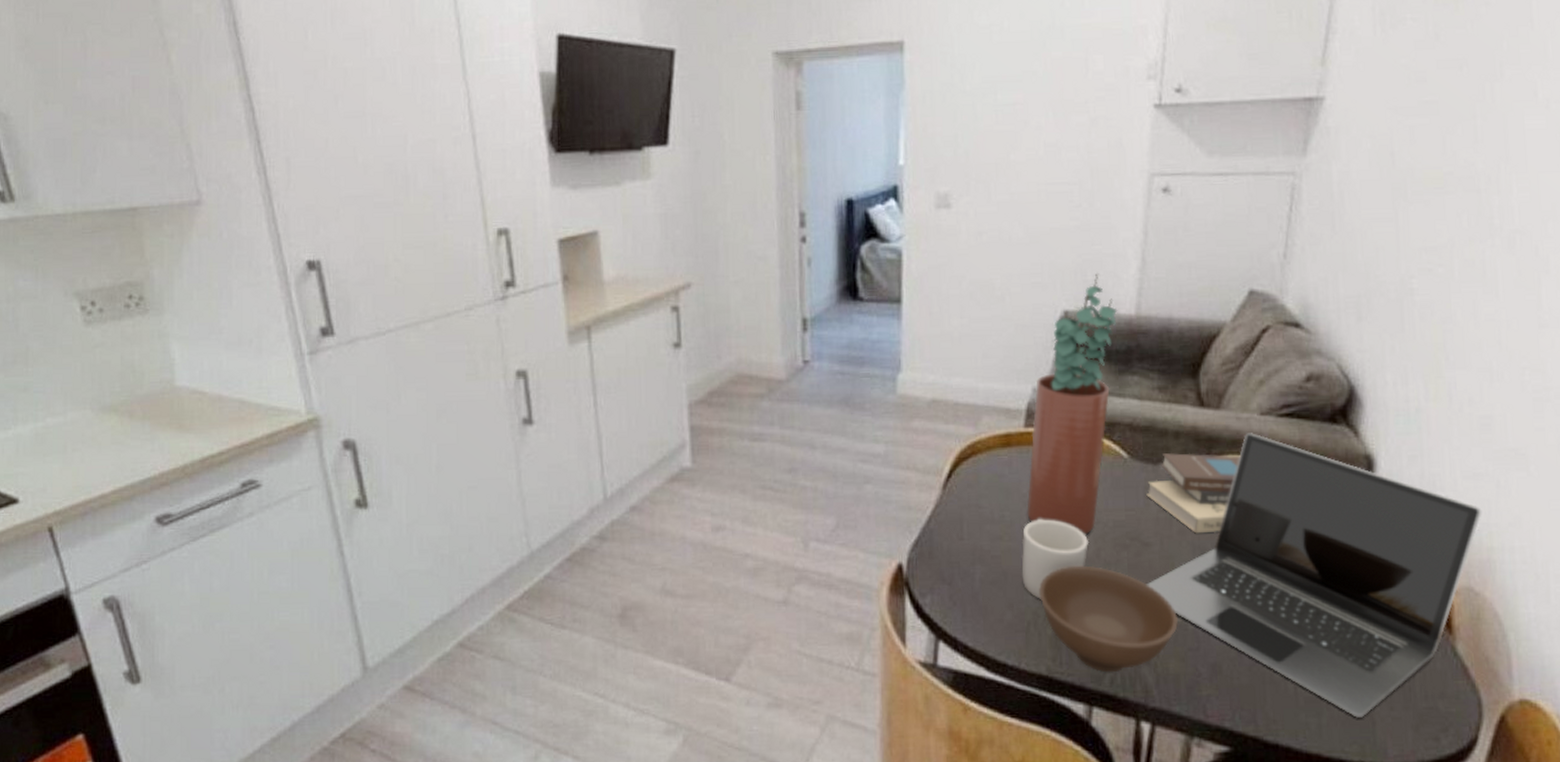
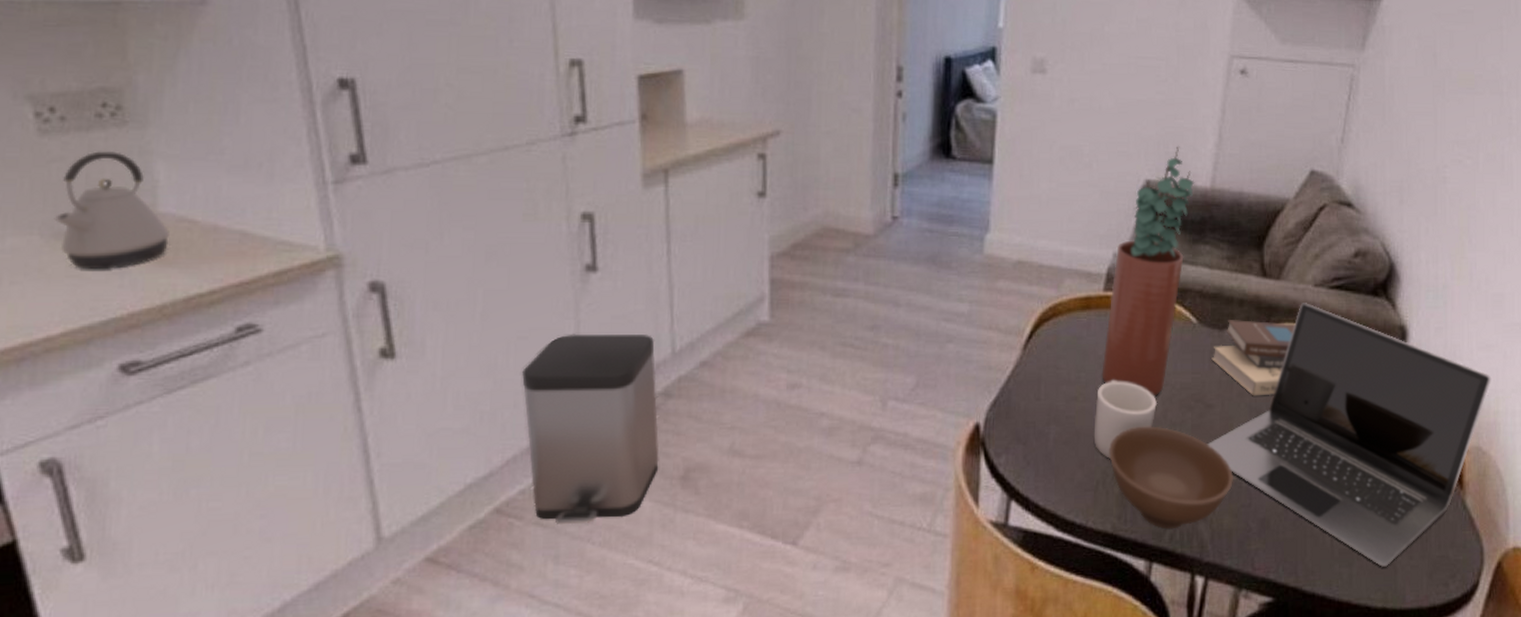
kettle: none [100,336,185,436] -> present [54,151,169,269]
pedal bin: none [474,482,598,658] -> present [522,334,659,524]

